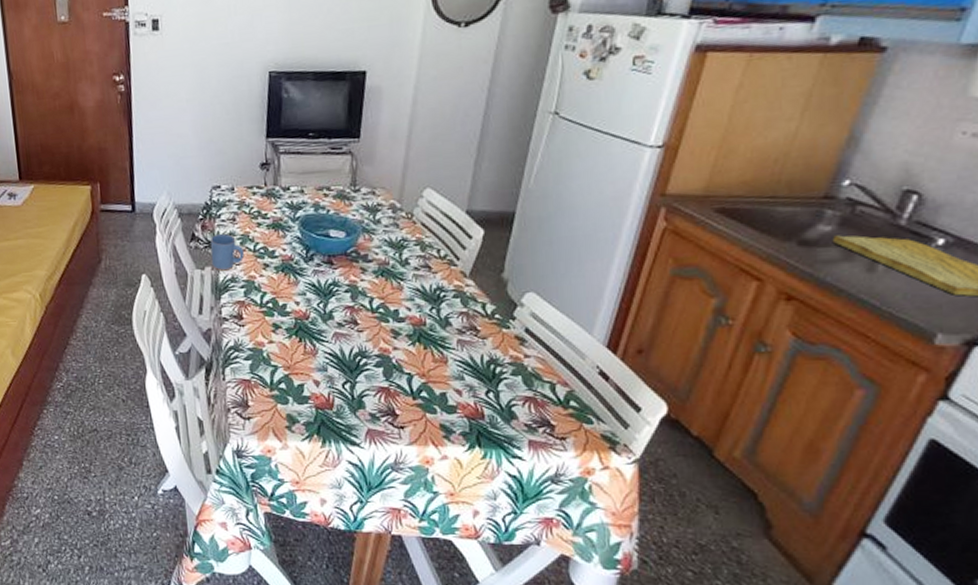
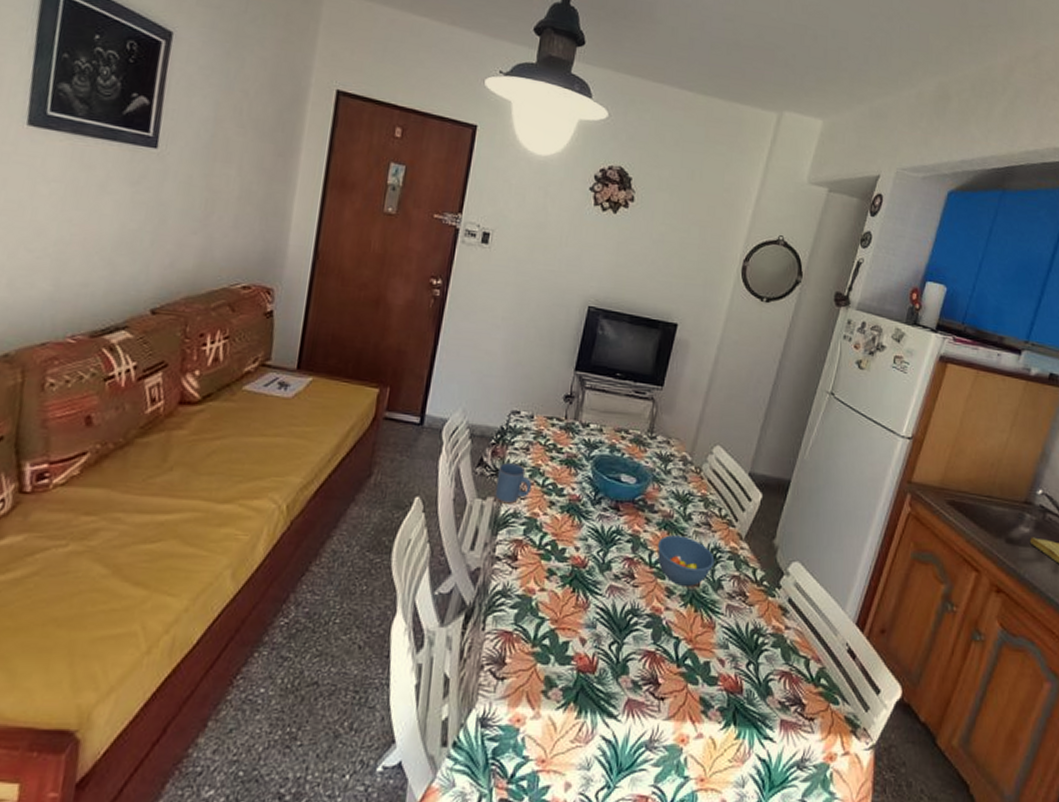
soup bowl: none [377,280,439,327] -> present [657,535,715,586]

